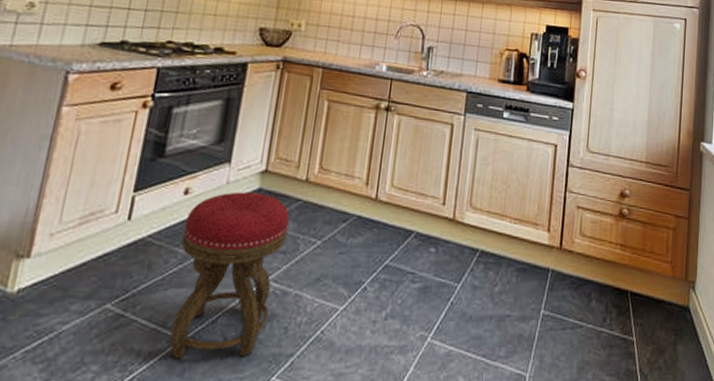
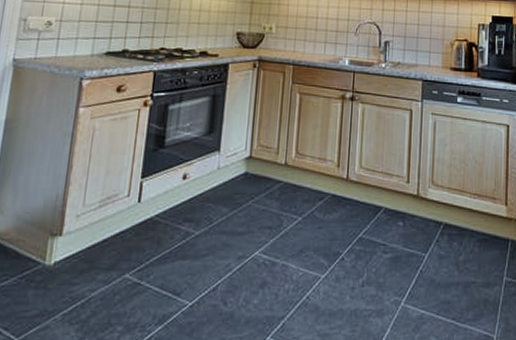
stool: present [169,191,290,359] -> none [179,176,273,321]

